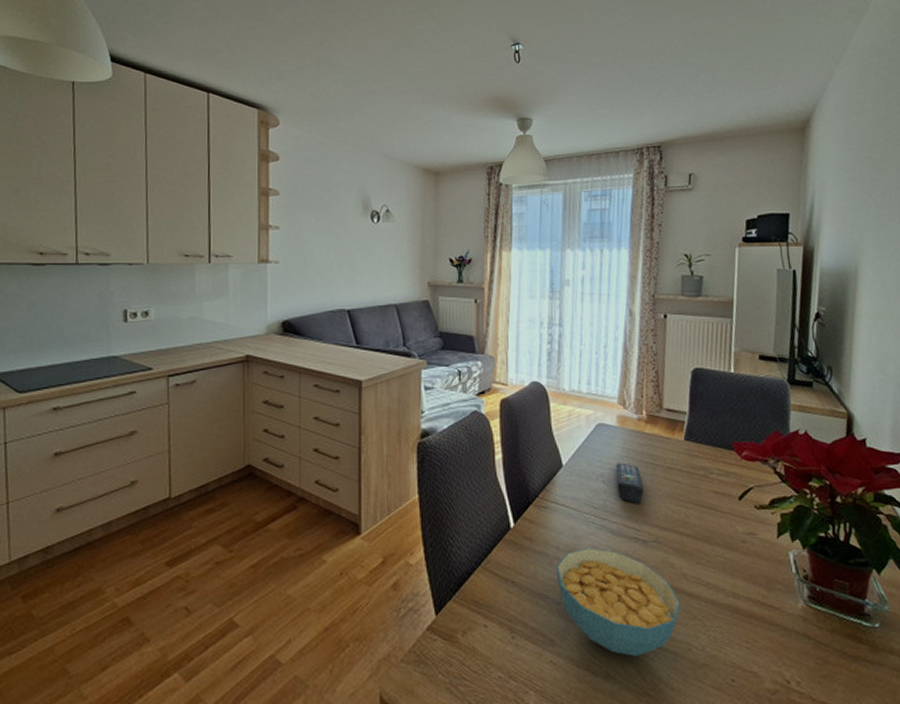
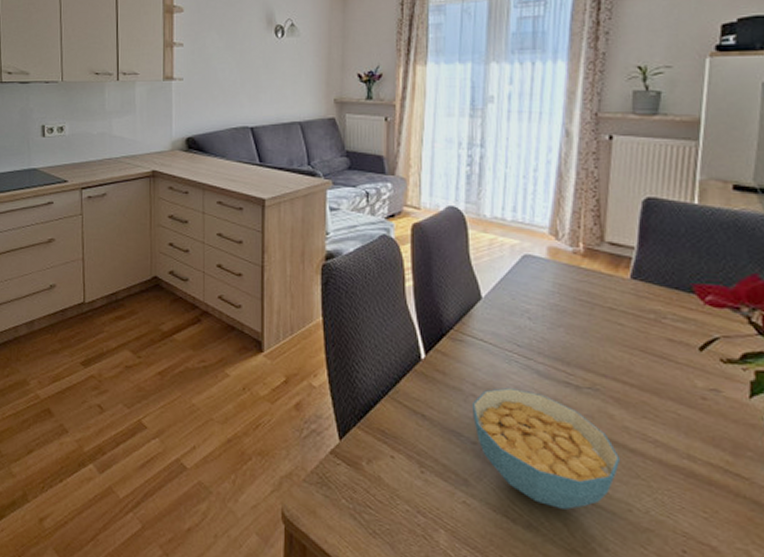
remote control: present [615,462,644,503] -> none [544,299,578,344]

